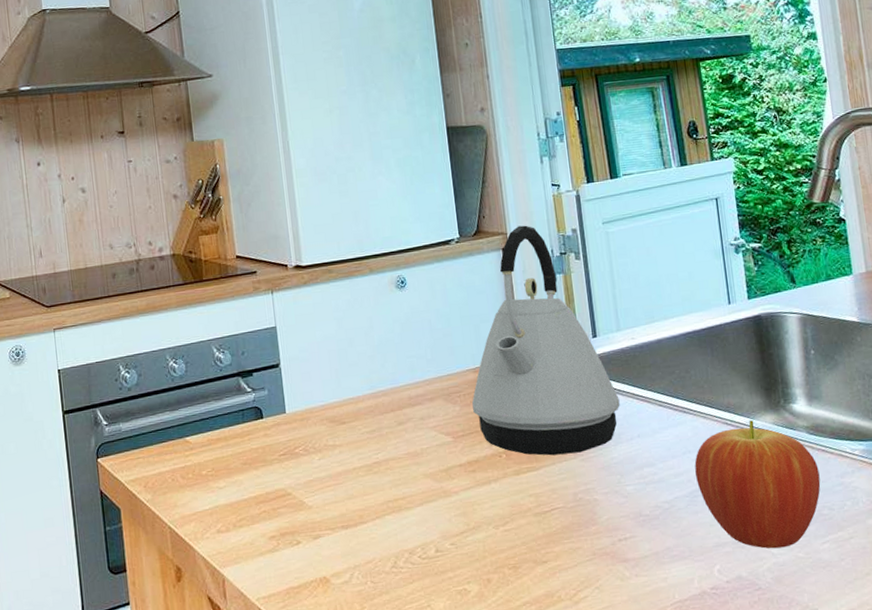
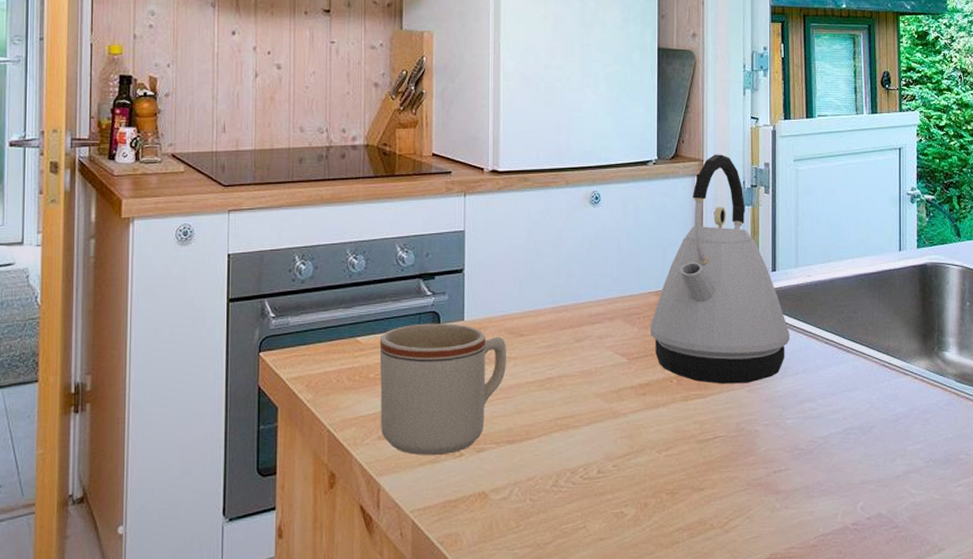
mug: none [207,417,333,546] -> present [379,323,506,456]
fruit: present [694,420,821,549] -> none [851,364,961,489]

